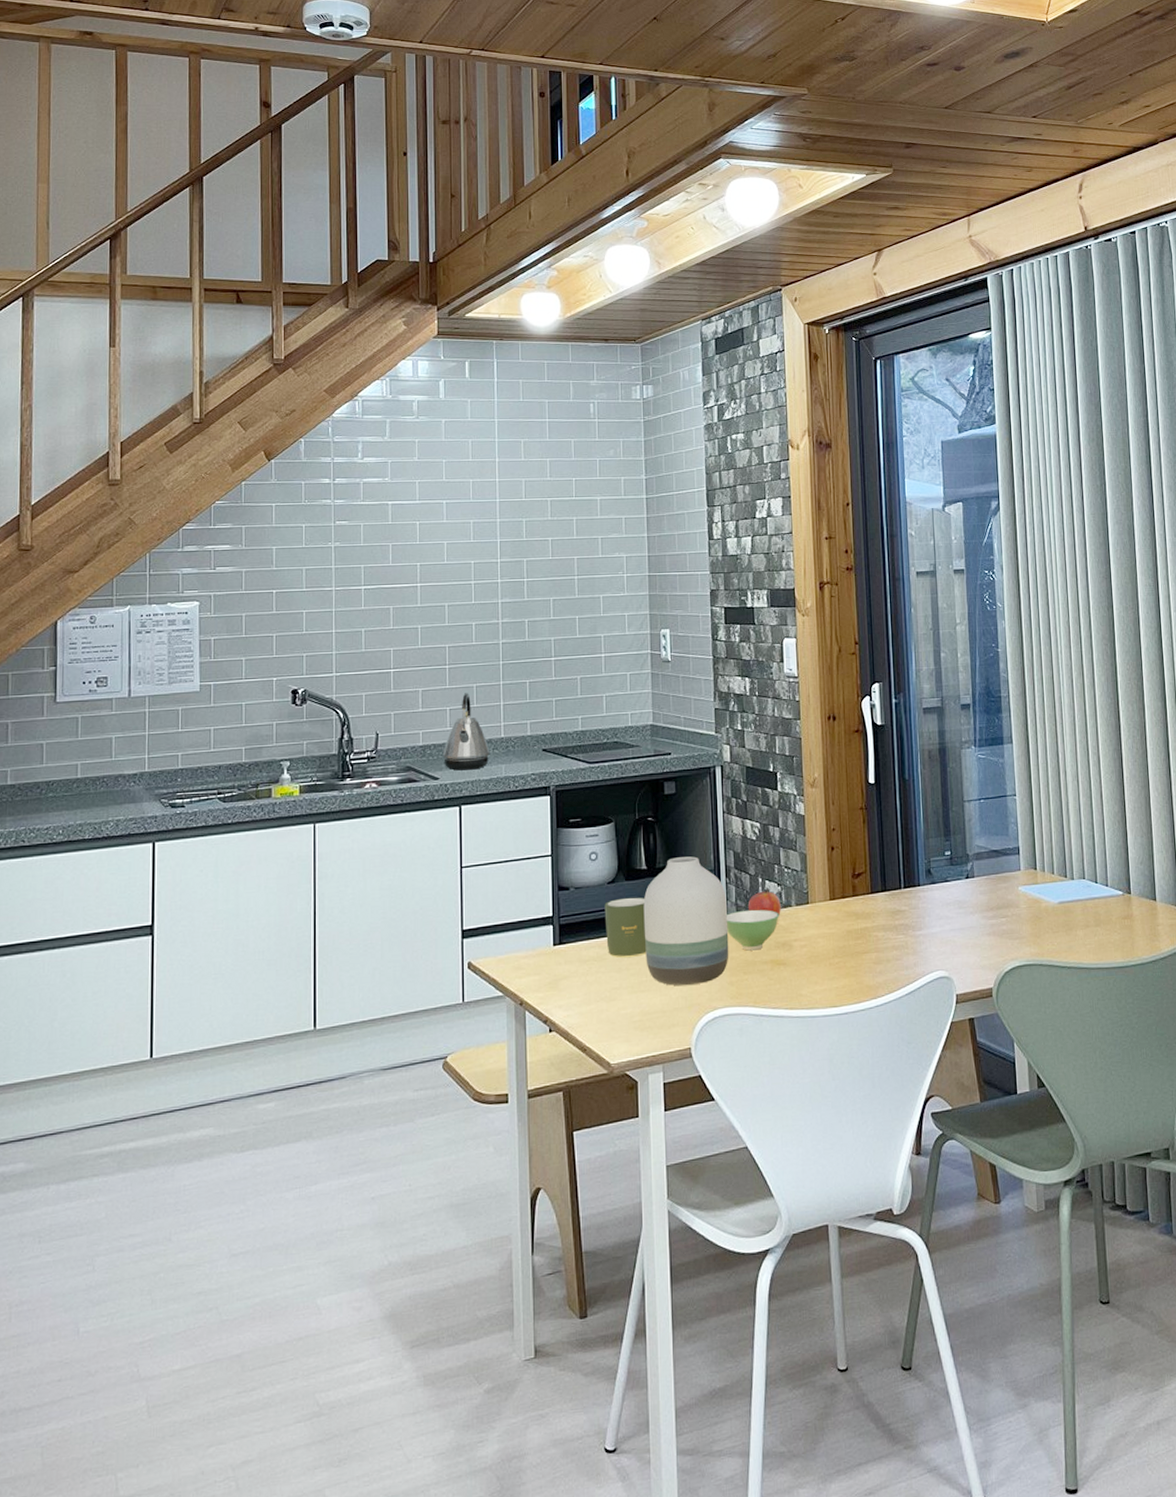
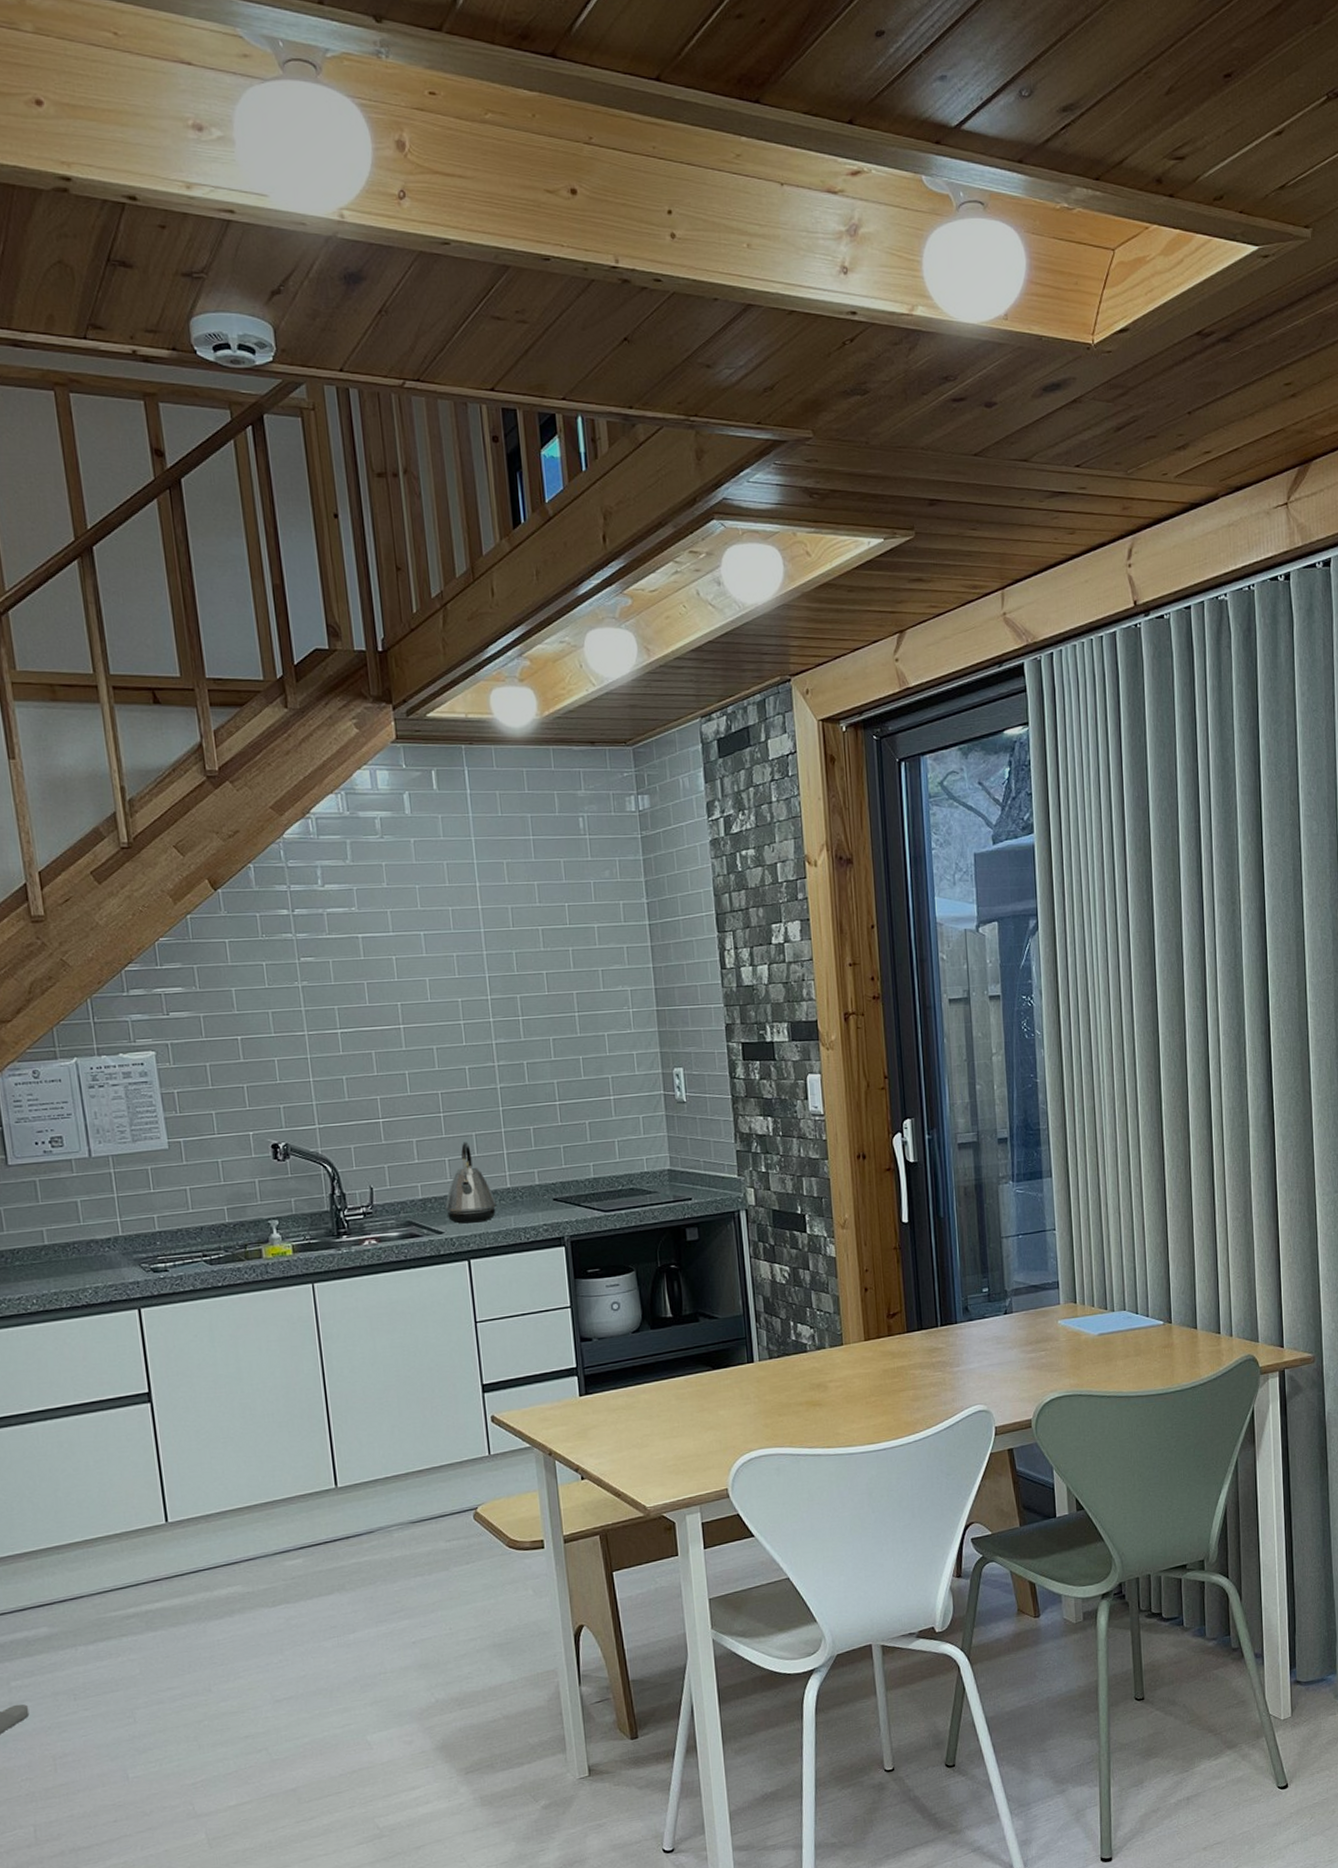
mug: present [604,897,647,959] -> none [630,1345,677,1406]
vase: present [643,856,729,986] -> none [670,1302,763,1430]
bowl: present [726,909,780,951] -> none [757,1352,814,1394]
fruit: present [747,888,781,917] -> none [780,1331,815,1359]

